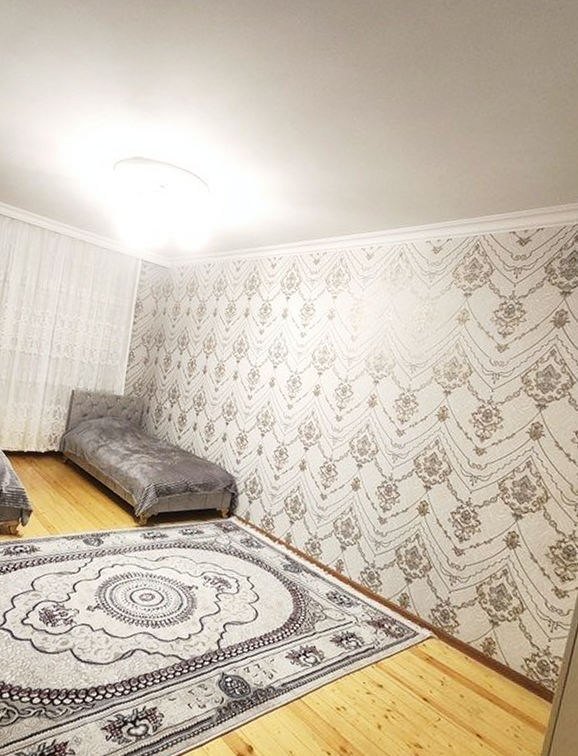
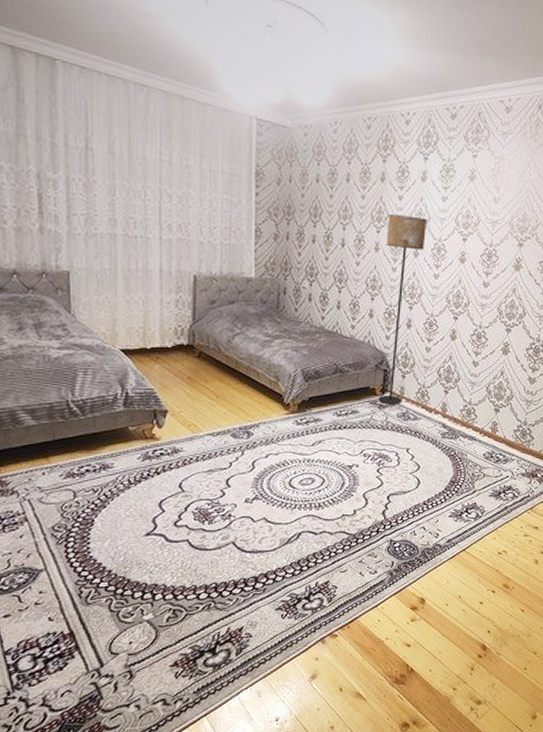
floor lamp: none [223,347,285,530] -> present [378,215,428,405]

